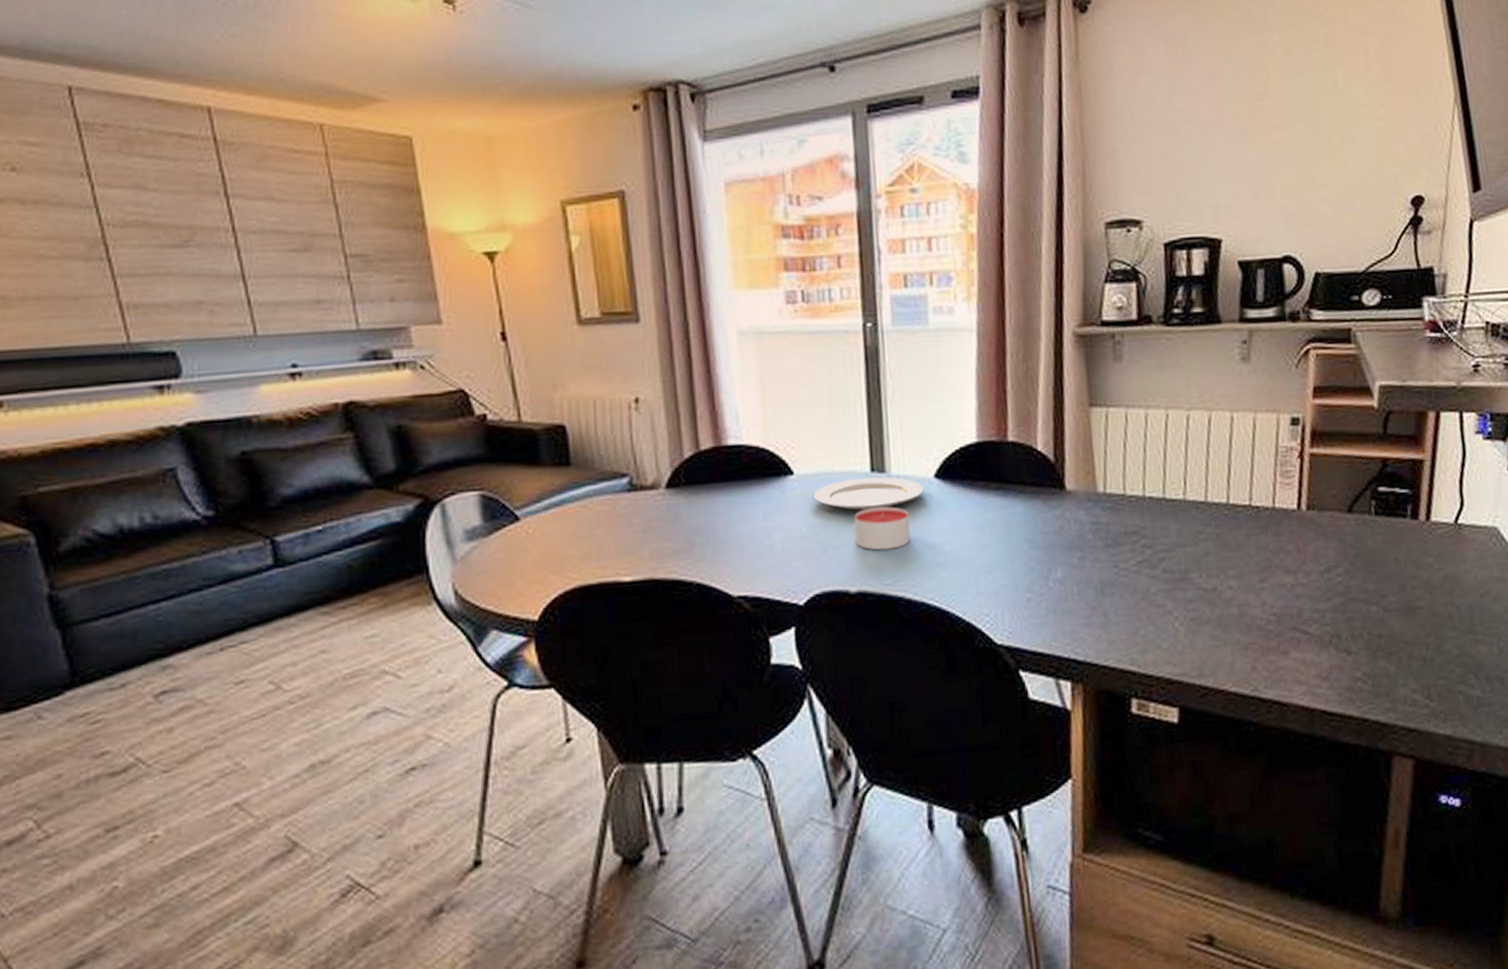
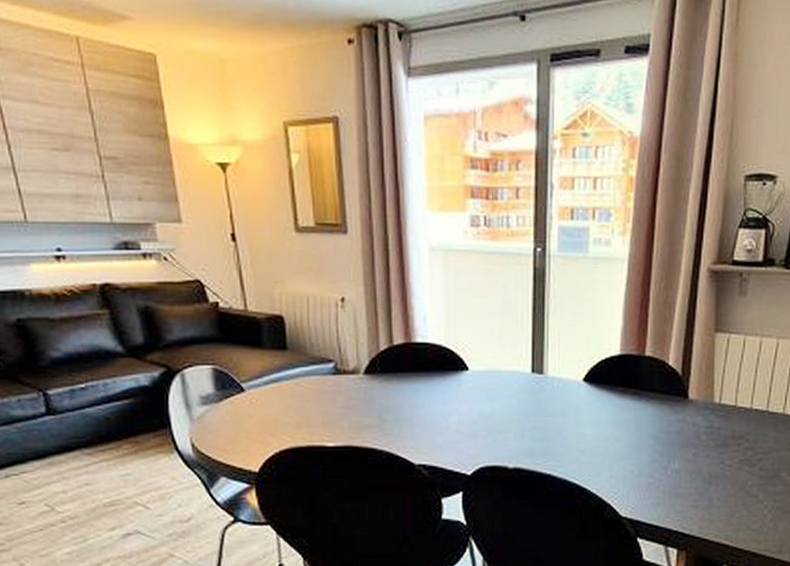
plate: present [813,477,924,511] -> none [483,376,573,403]
candle: present [854,506,911,551] -> none [516,402,560,436]

